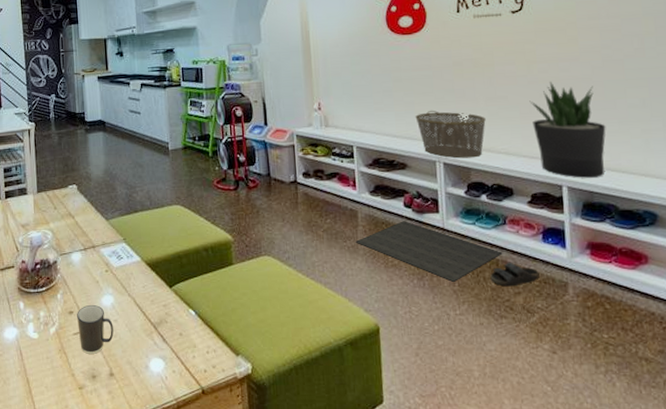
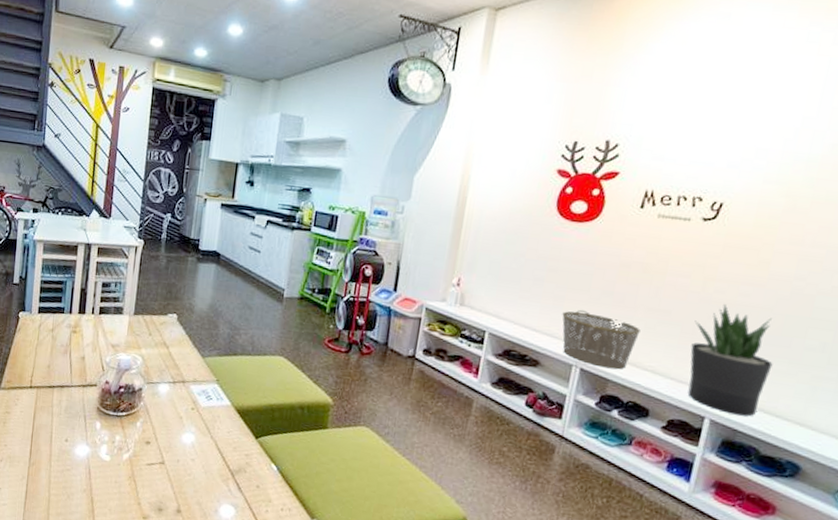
mug: present [77,304,114,354] -> none [151,438,189,488]
doormat: present [355,221,502,282] -> none [463,419,618,492]
sandal: present [490,262,540,287] -> none [599,483,653,509]

